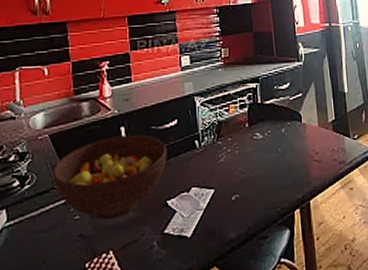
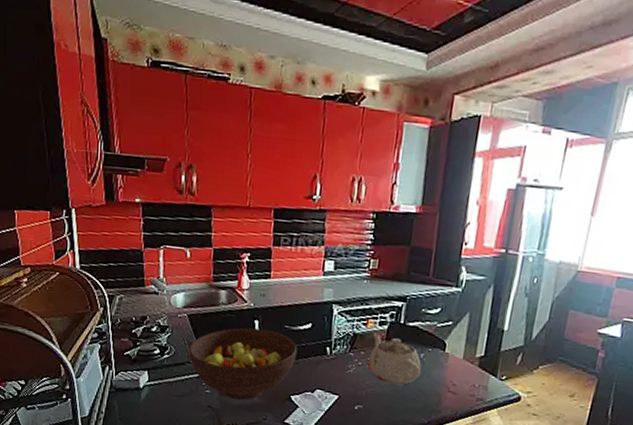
teapot: none [235,117,286,166] -> present [367,333,422,386]

